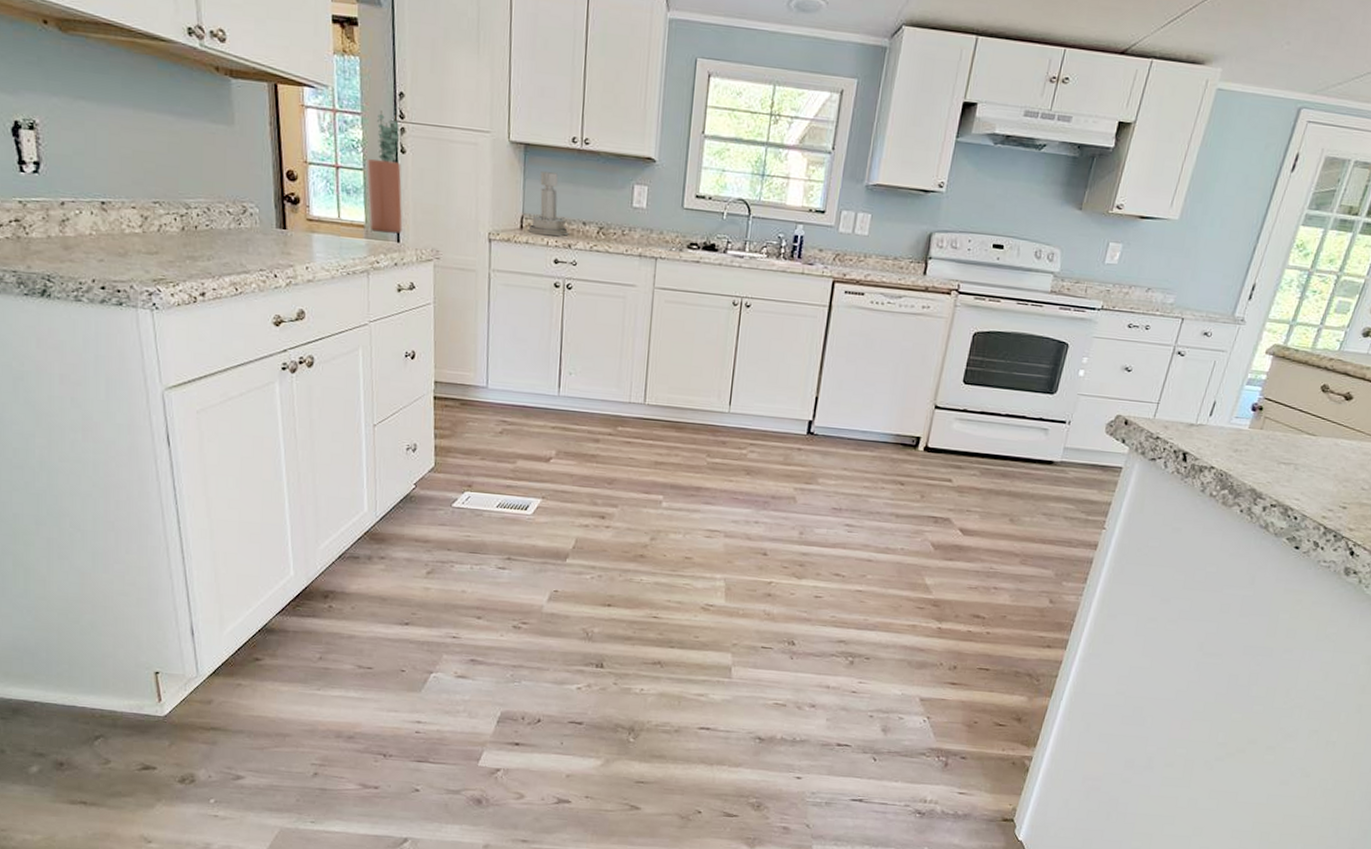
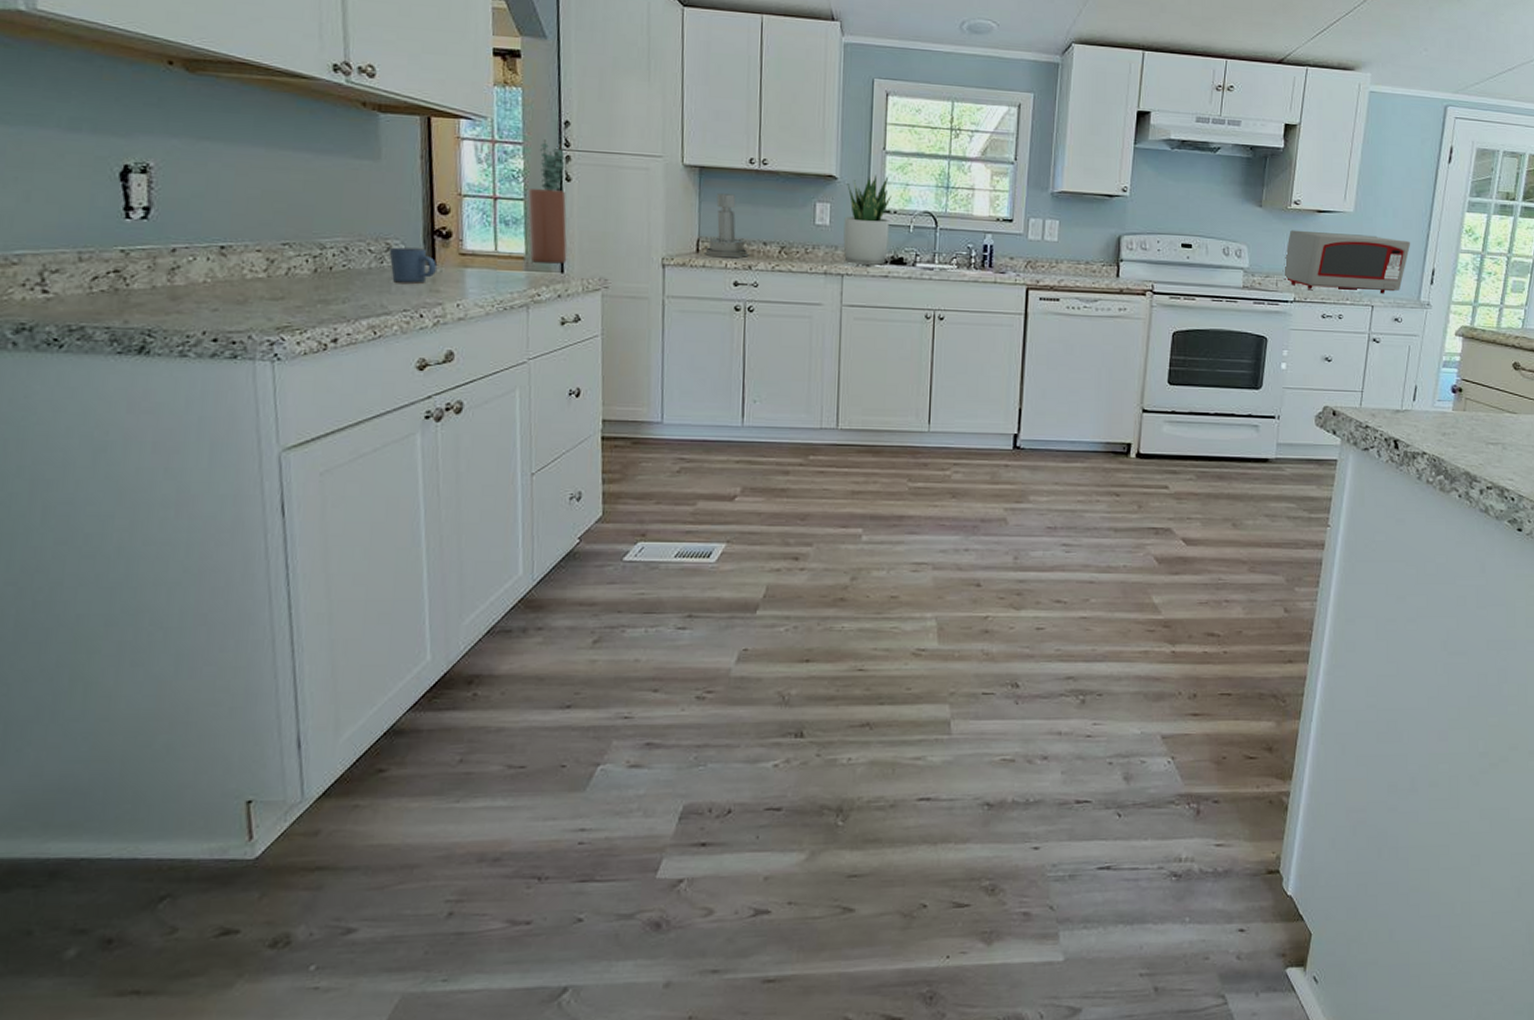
mug: none [245,210,287,247] -> present [389,247,436,285]
planter: none [658,158,707,251] -> present [843,174,891,265]
microwave: none [1094,236,1235,307] -> present [1282,231,1411,294]

